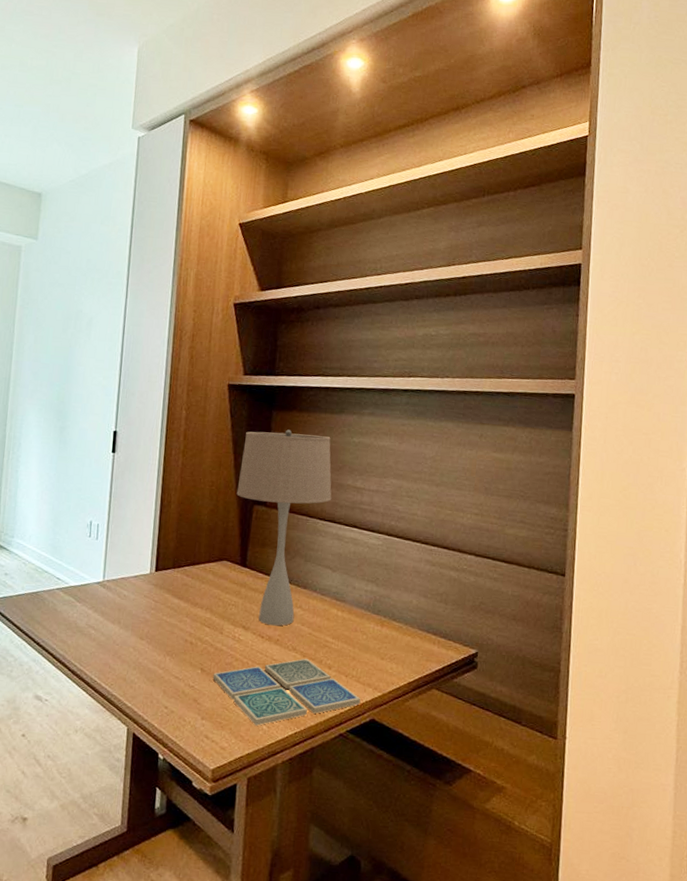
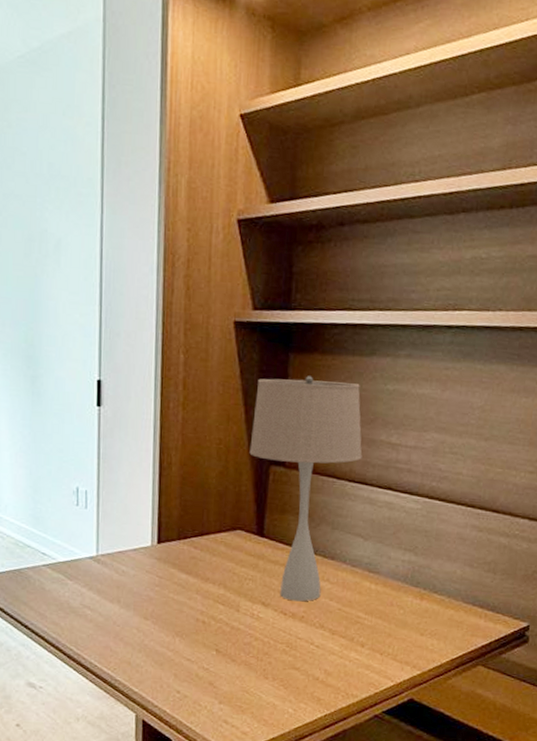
drink coaster: present [213,658,361,726] -> none [230,636,398,709]

